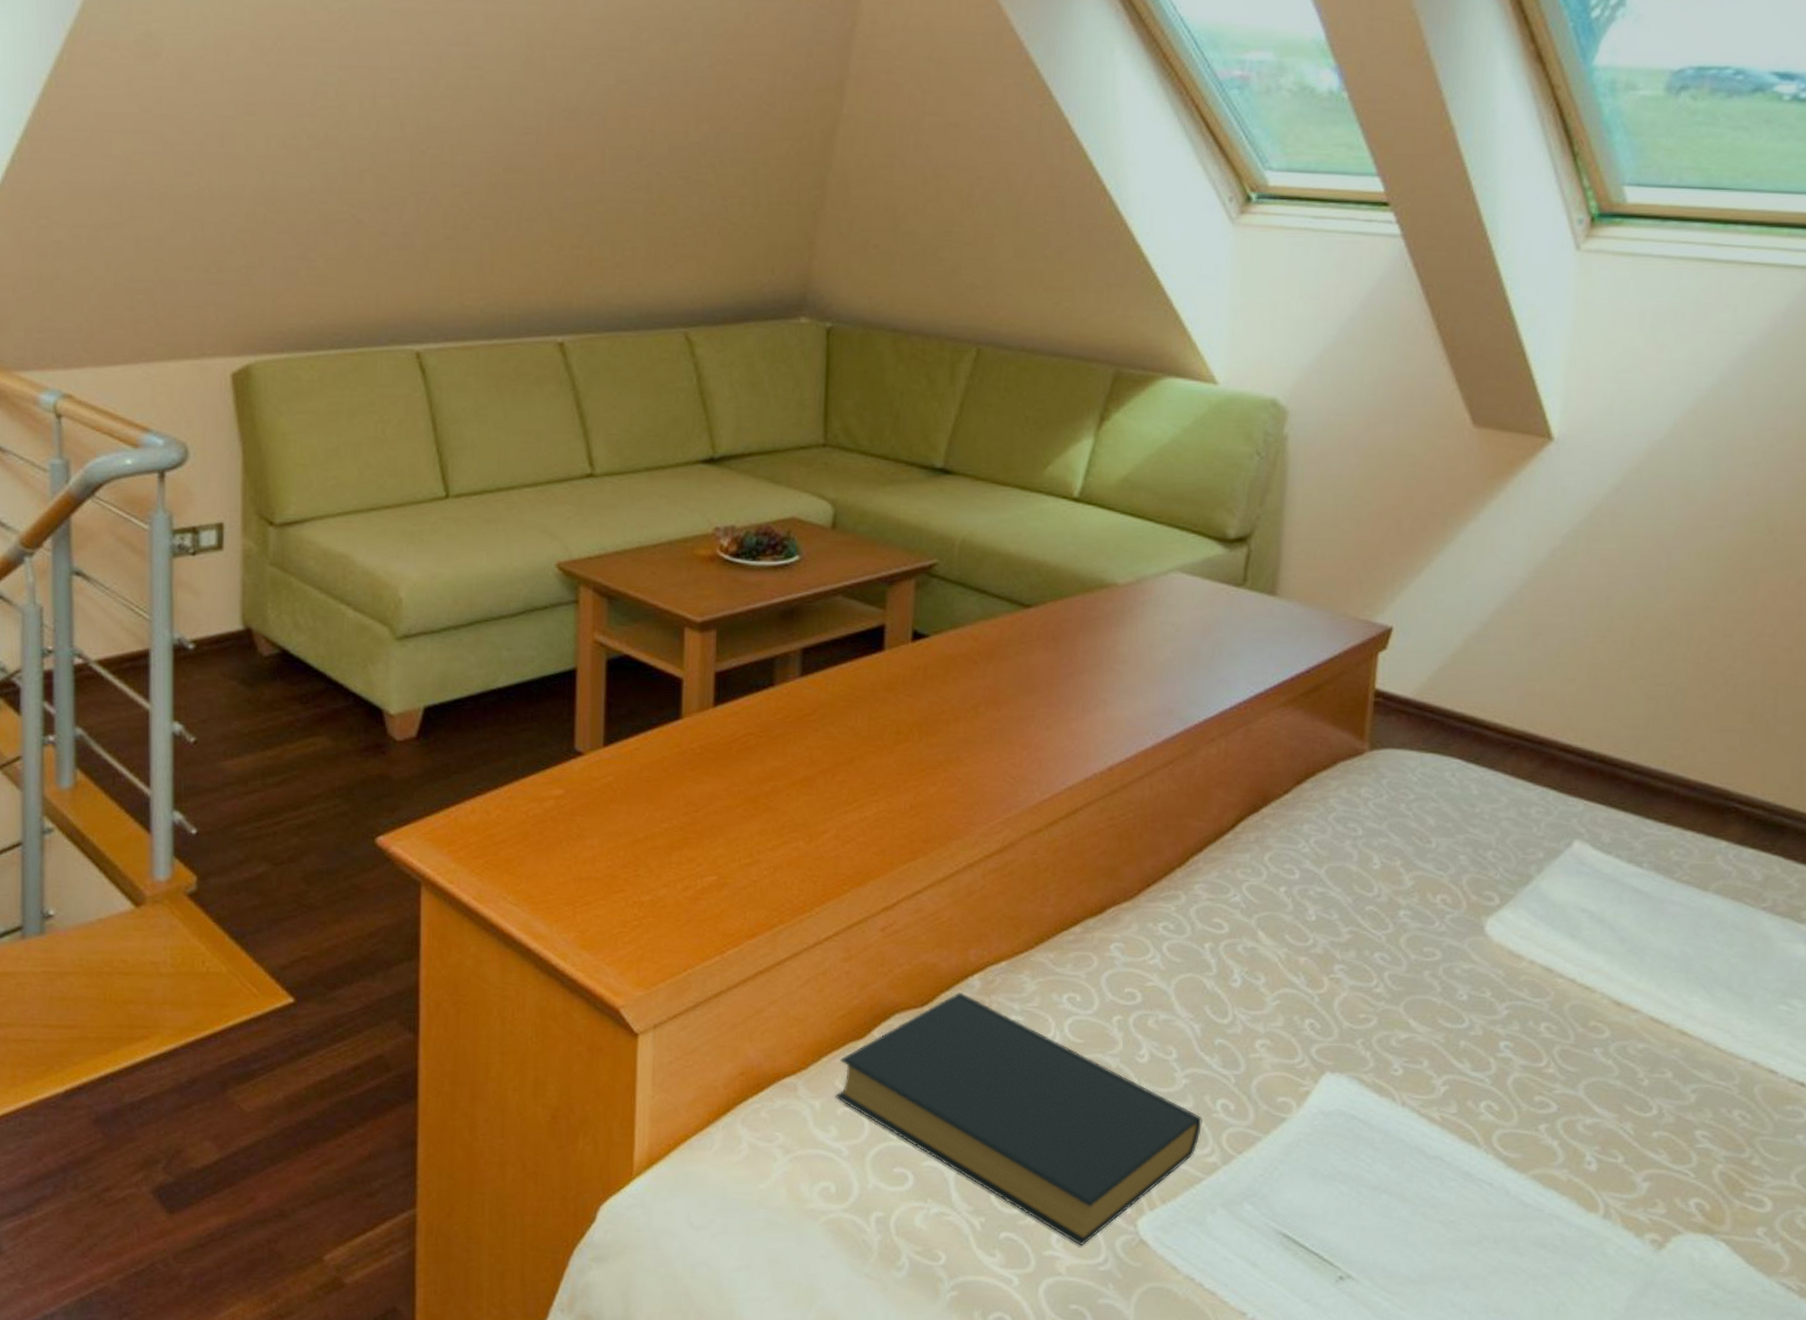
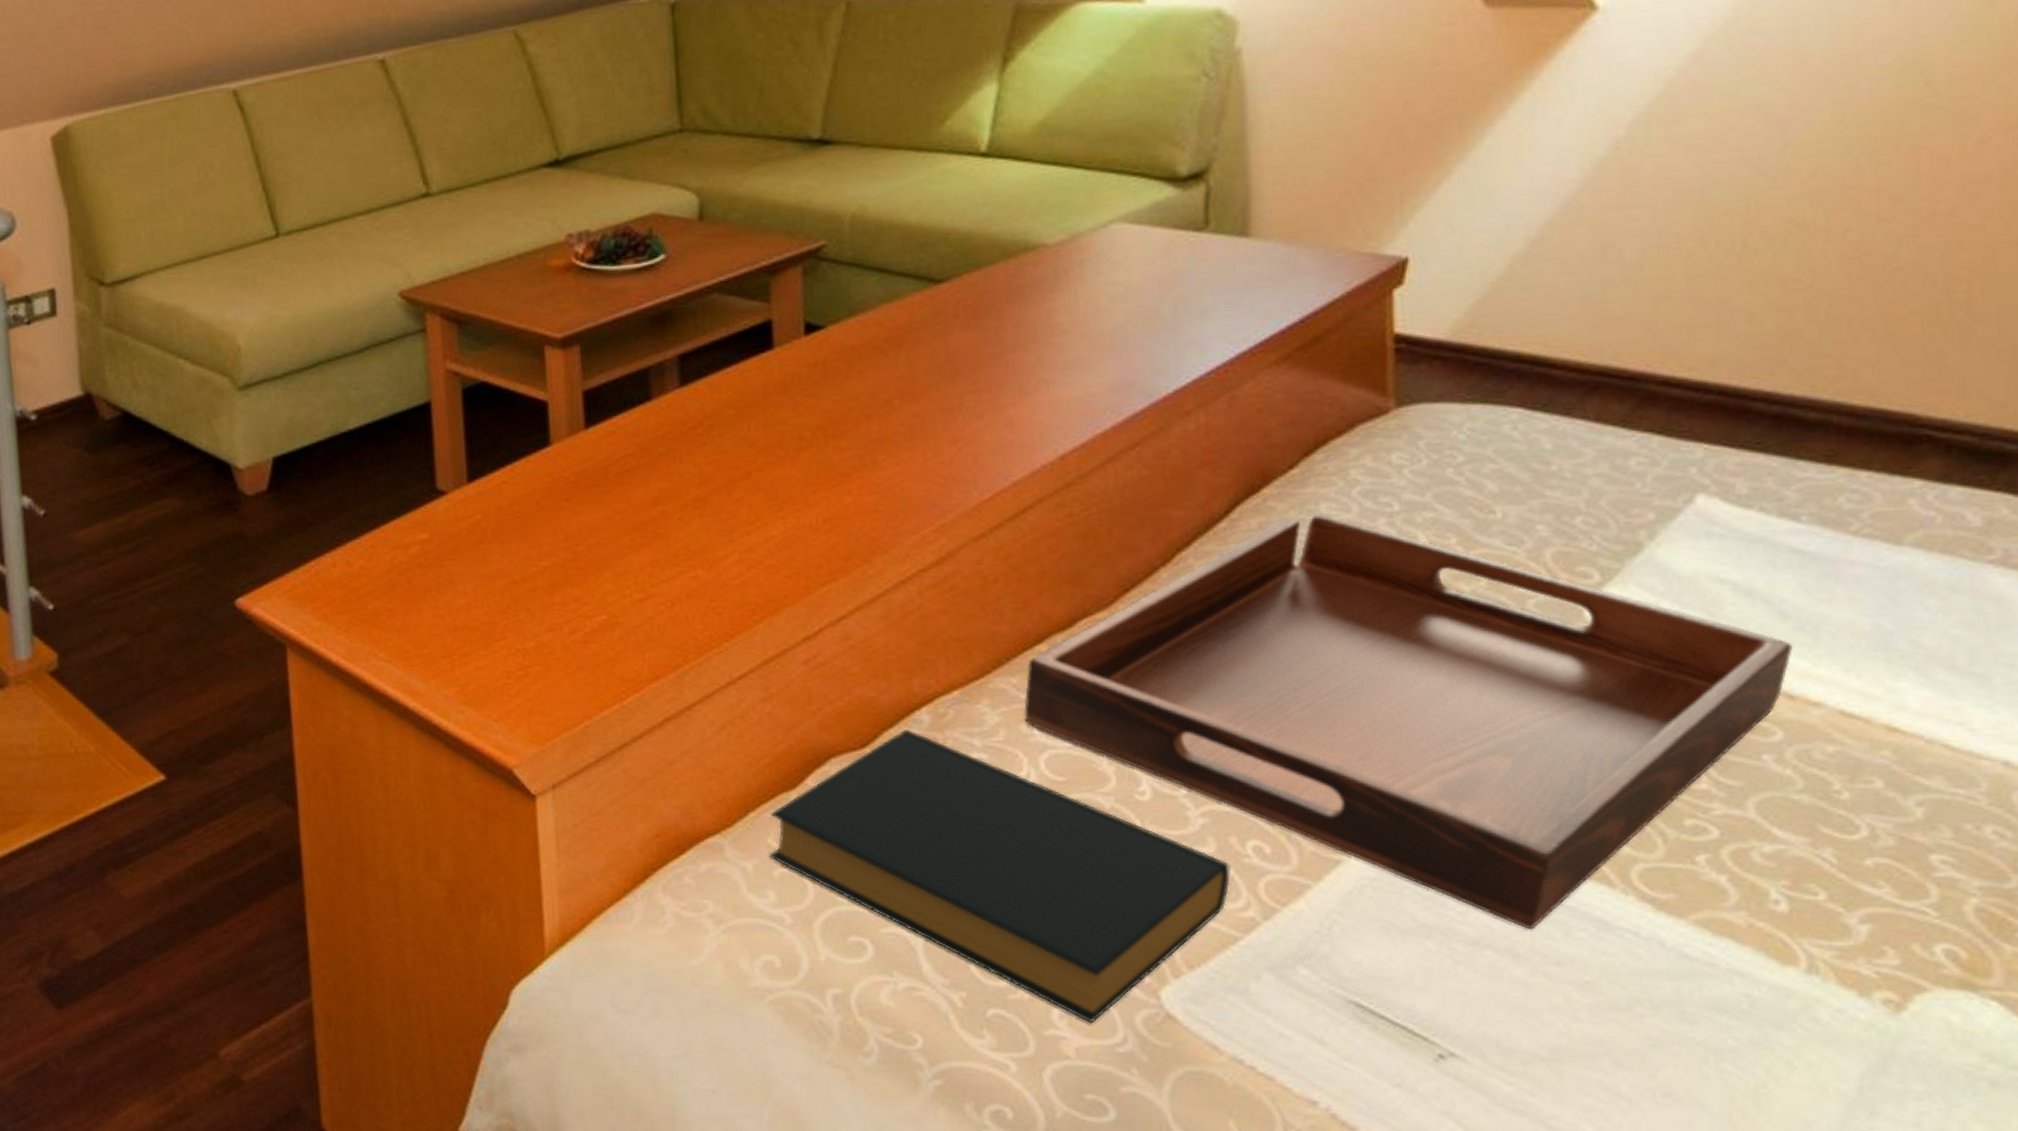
serving tray: none [1056,833,1626,1179] -> present [1024,514,1794,930]

